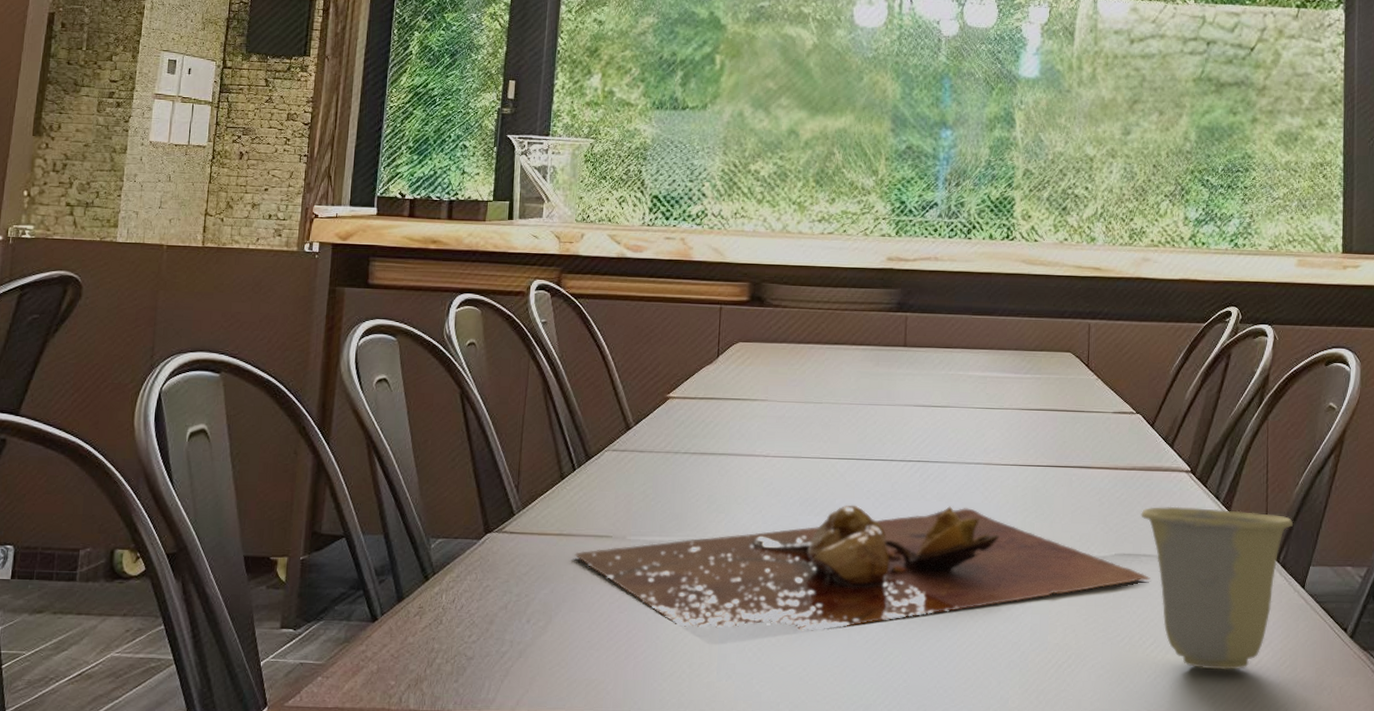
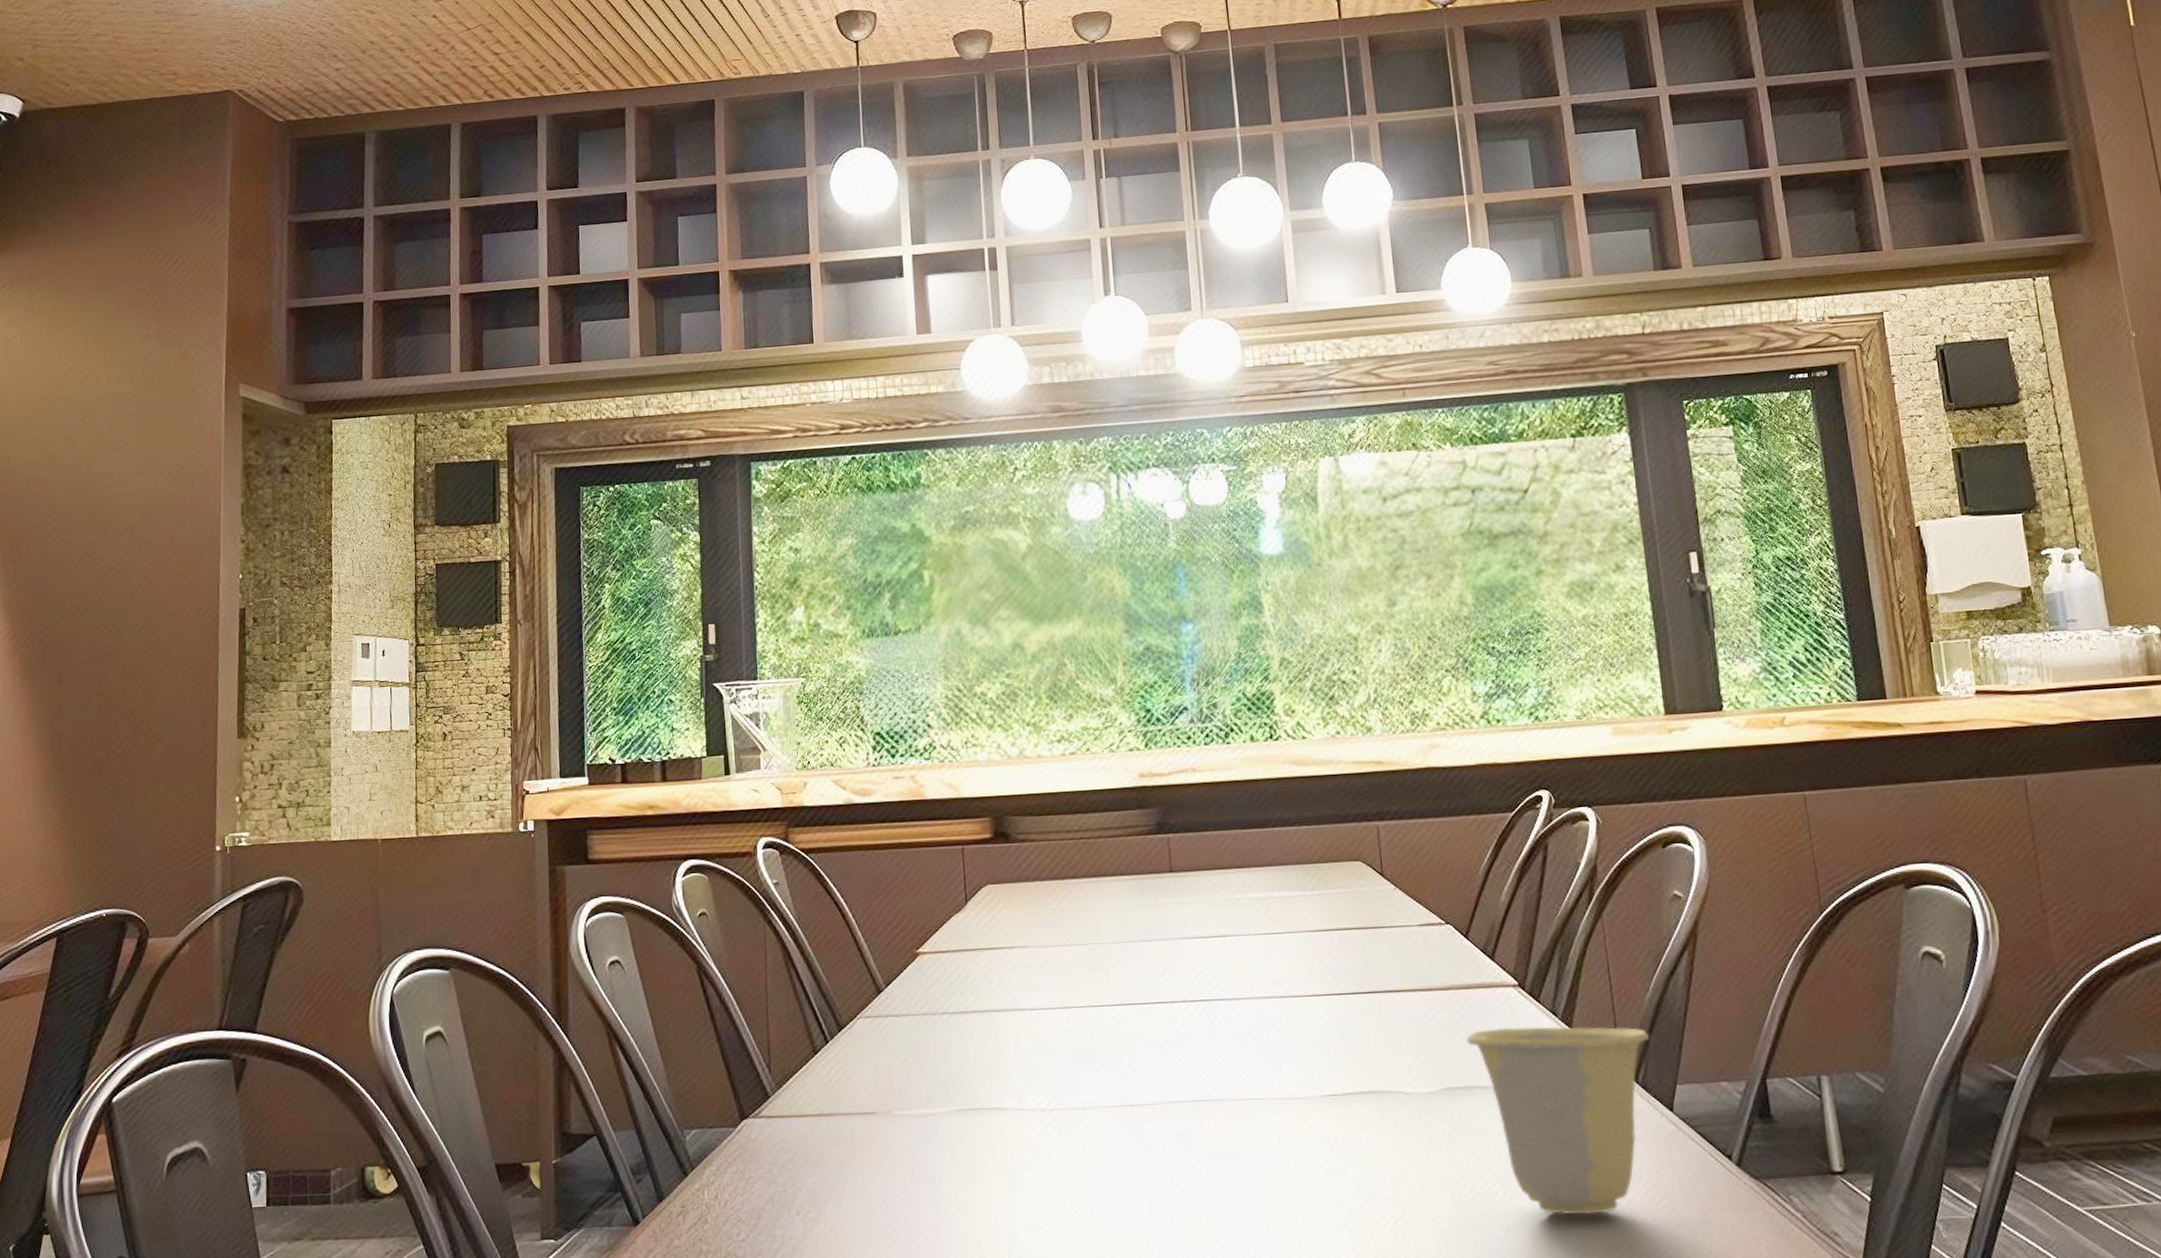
cutting board: present [574,504,1150,631] -> none [838,1049,1488,1209]

